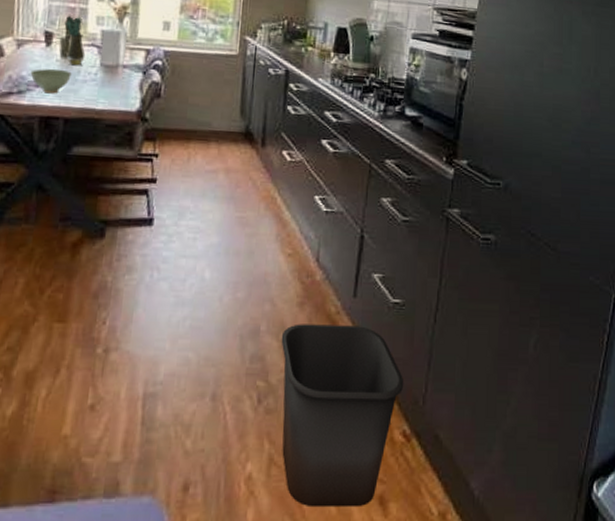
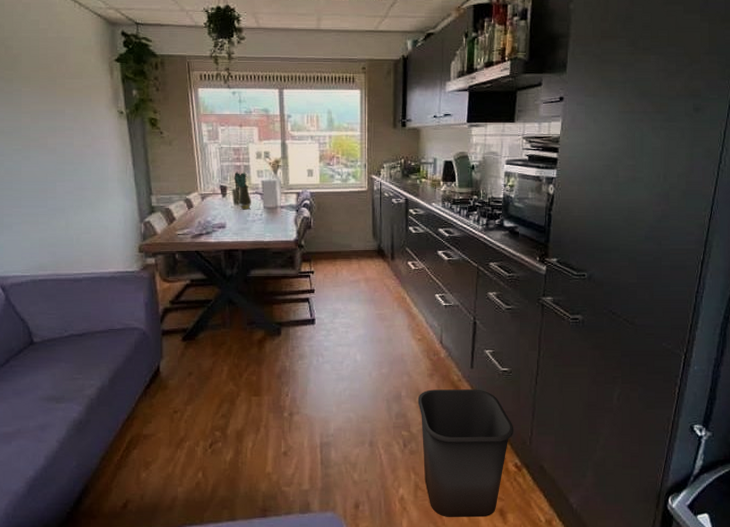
bowl: present [30,68,72,94] -> none [213,213,243,232]

